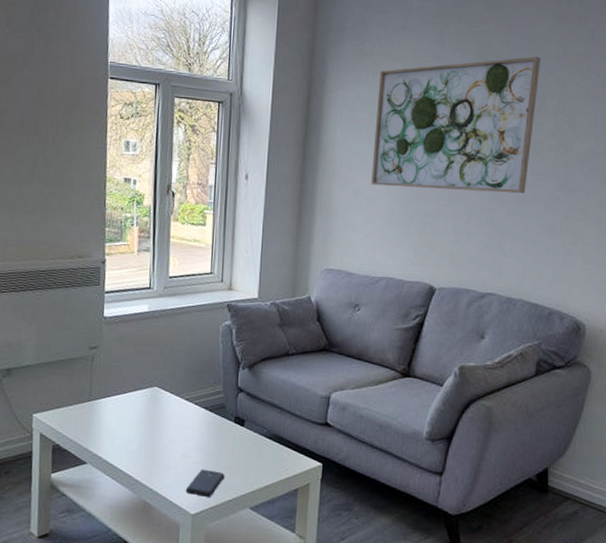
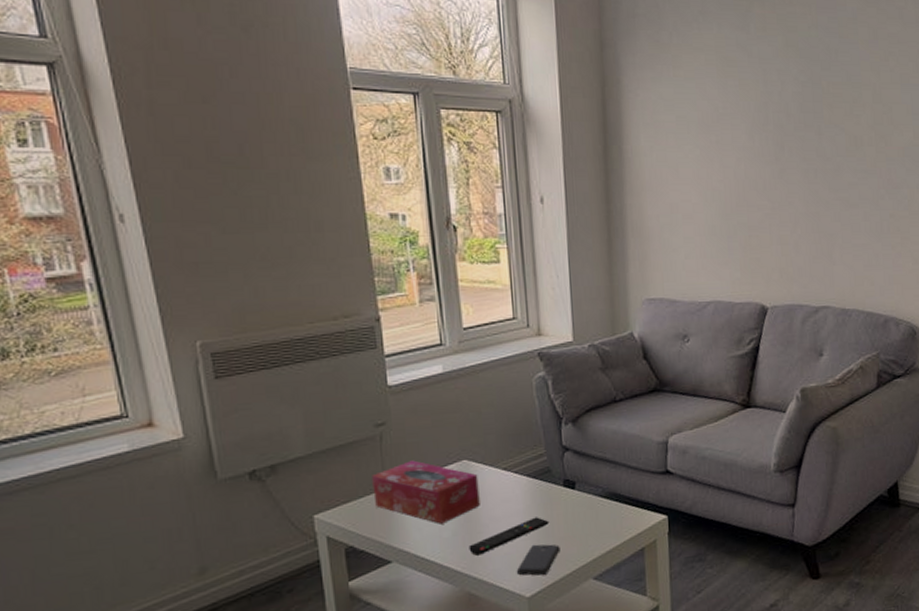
tissue box: none [80,381,165,438] -> present [372,460,480,524]
remote control: none [149,445,219,470] -> present [468,517,550,556]
wall art: present [371,56,541,194] -> none [682,41,852,198]

